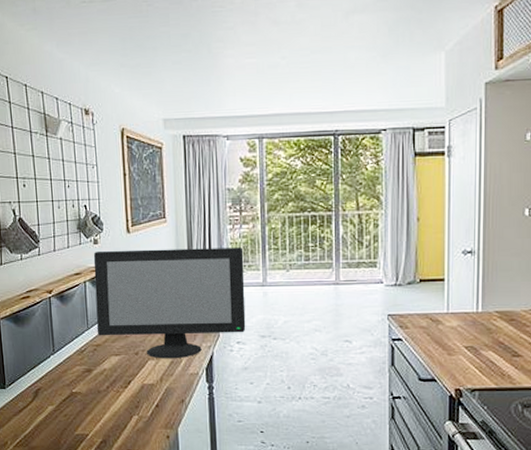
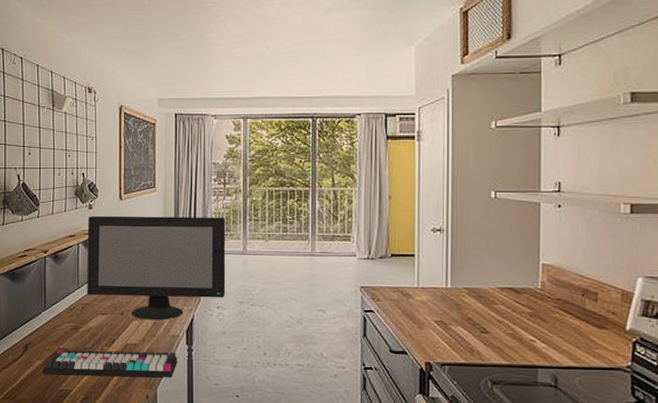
keyboard: none [56,390,198,421] -> present [43,349,177,379]

